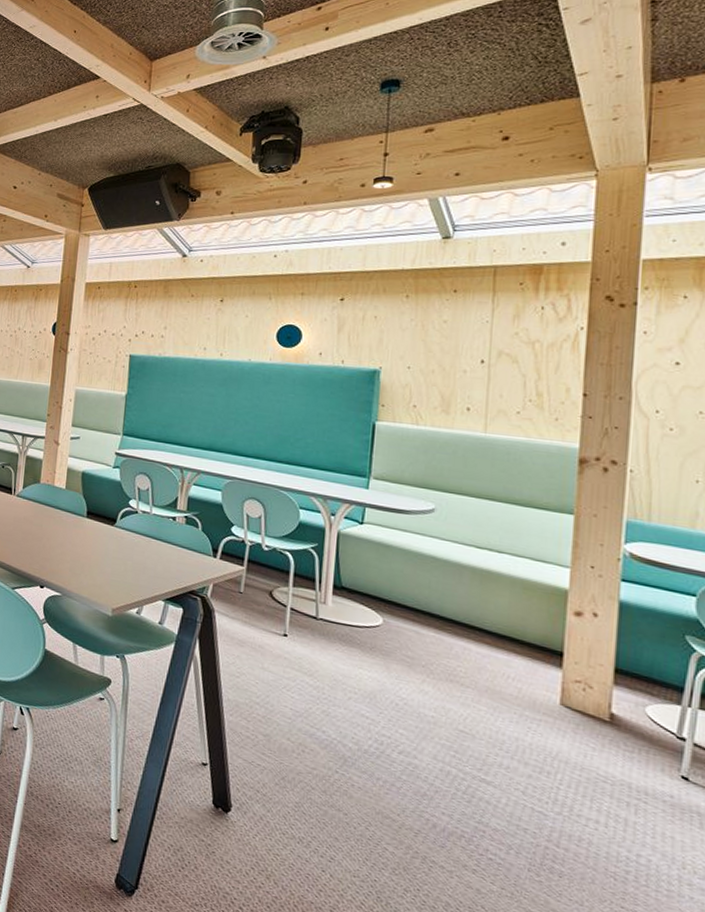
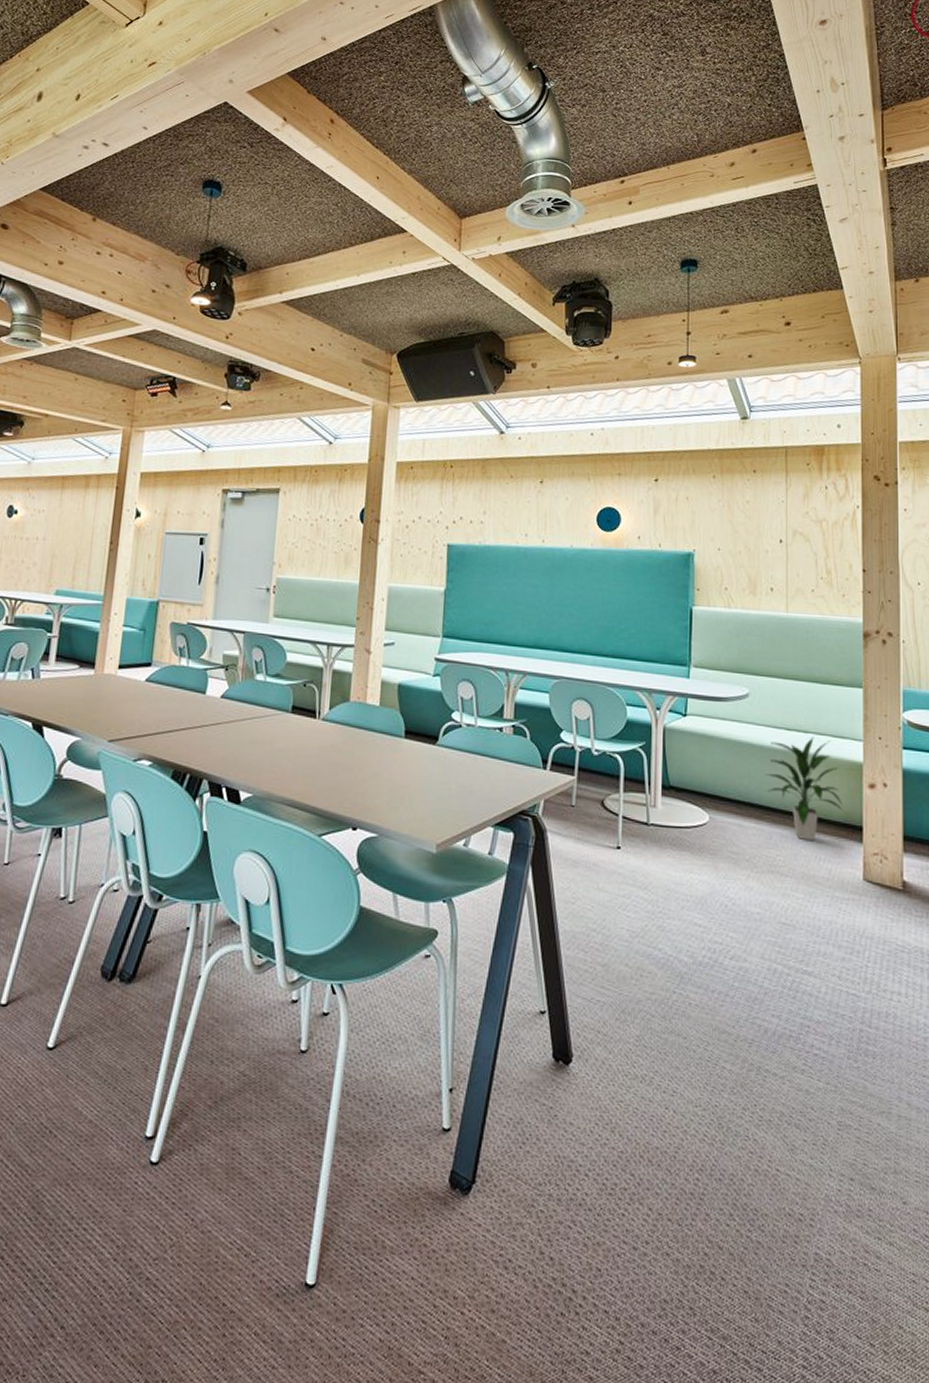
indoor plant: none [448,557,541,659] -> present [765,736,844,841]

